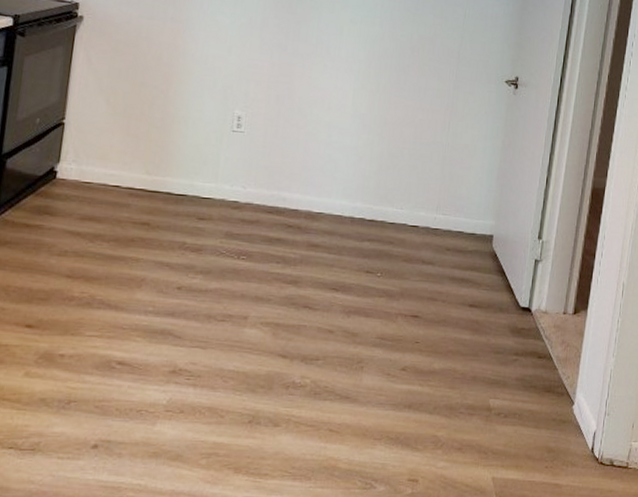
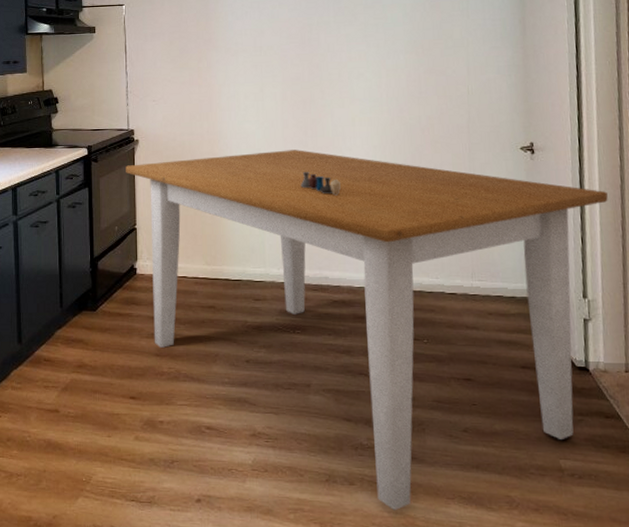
table: none [60,45,577,454] -> present [126,150,608,511]
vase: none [271,79,318,110] -> present [300,172,342,196]

